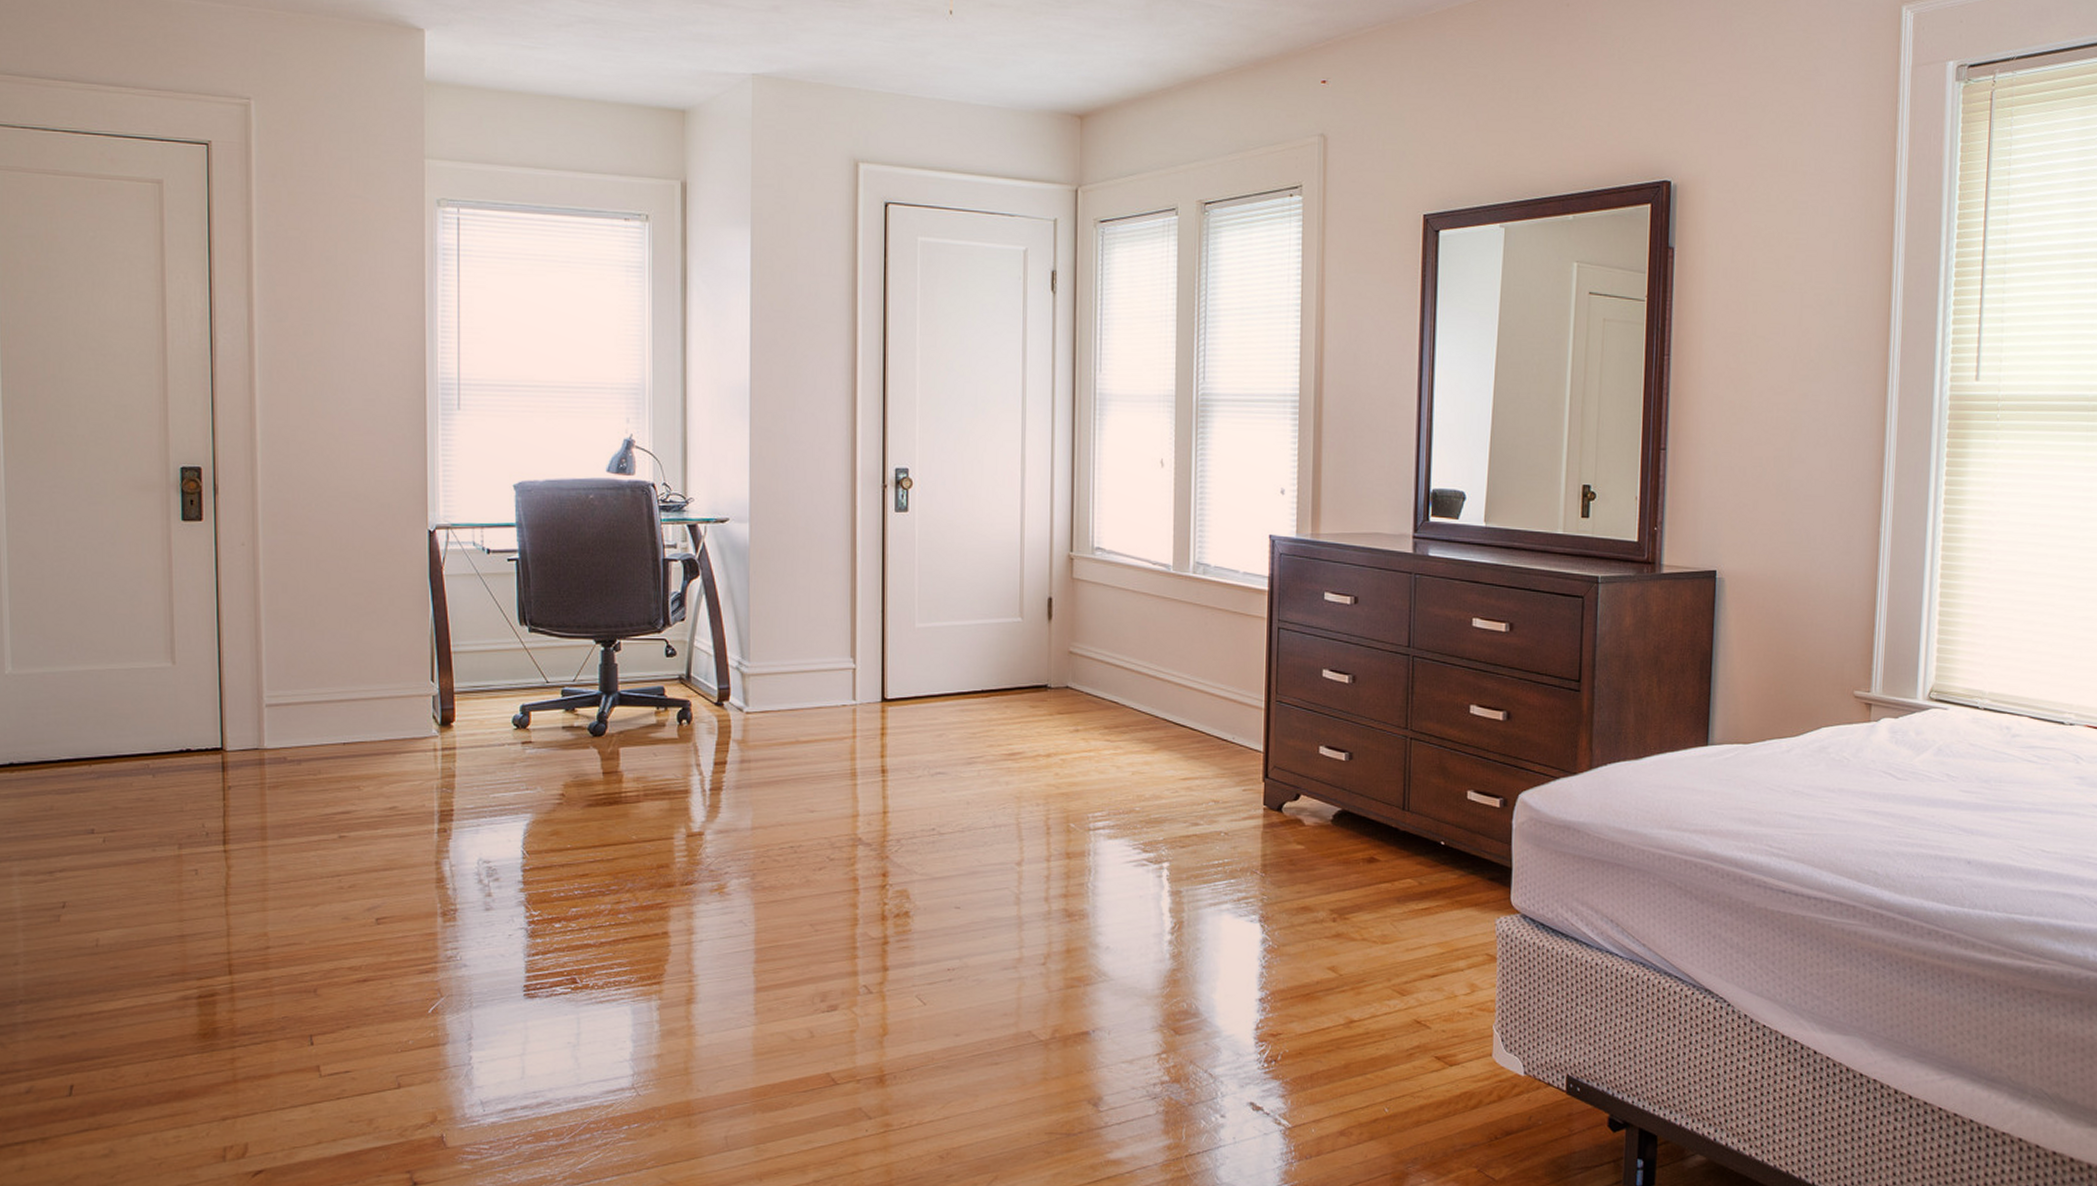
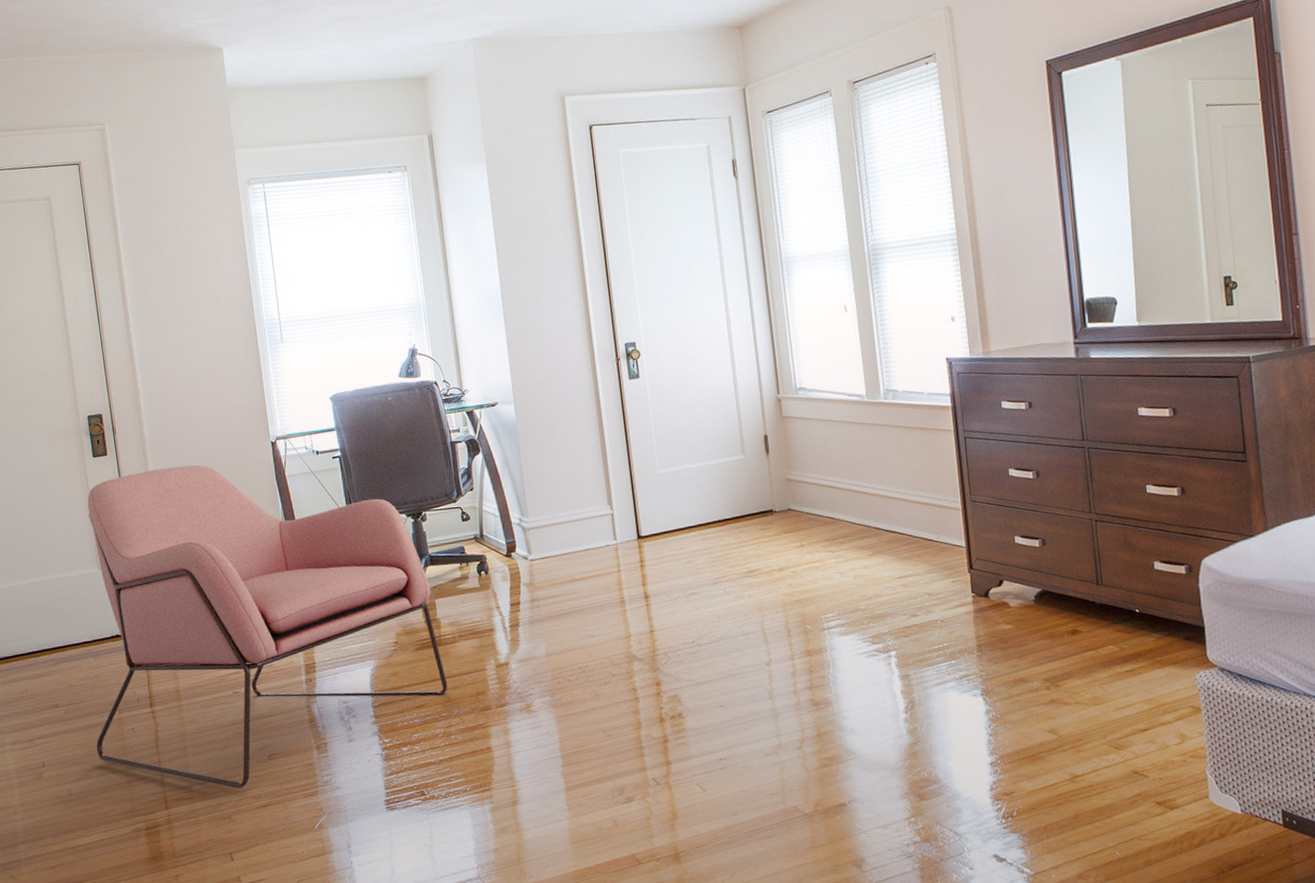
armchair: none [141,545,623,957] -> present [87,465,448,789]

